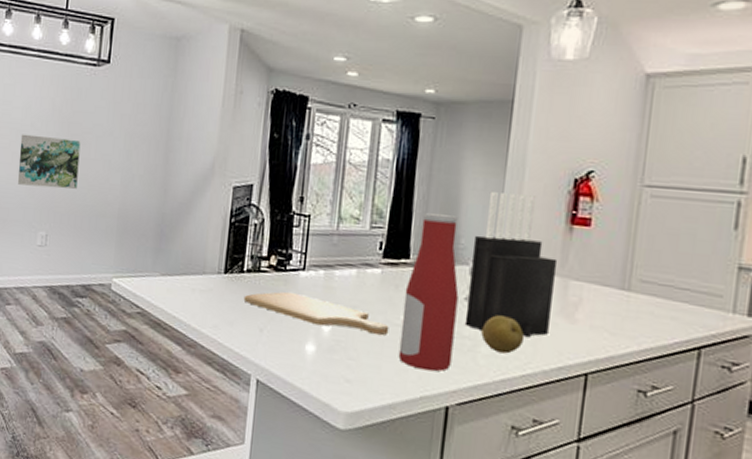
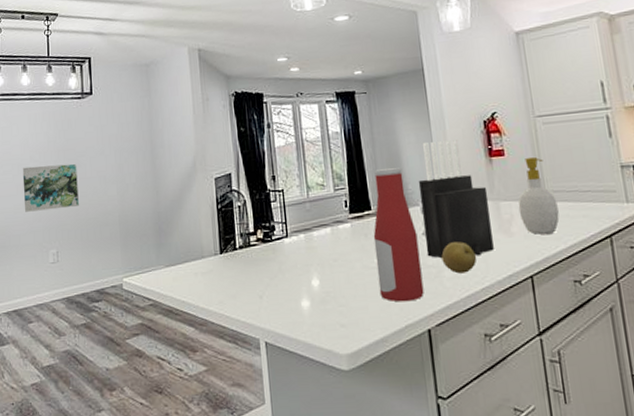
chopping board: present [243,291,389,337] -> none [240,258,368,283]
soap bottle: none [590,233,643,331] -> present [518,156,560,235]

